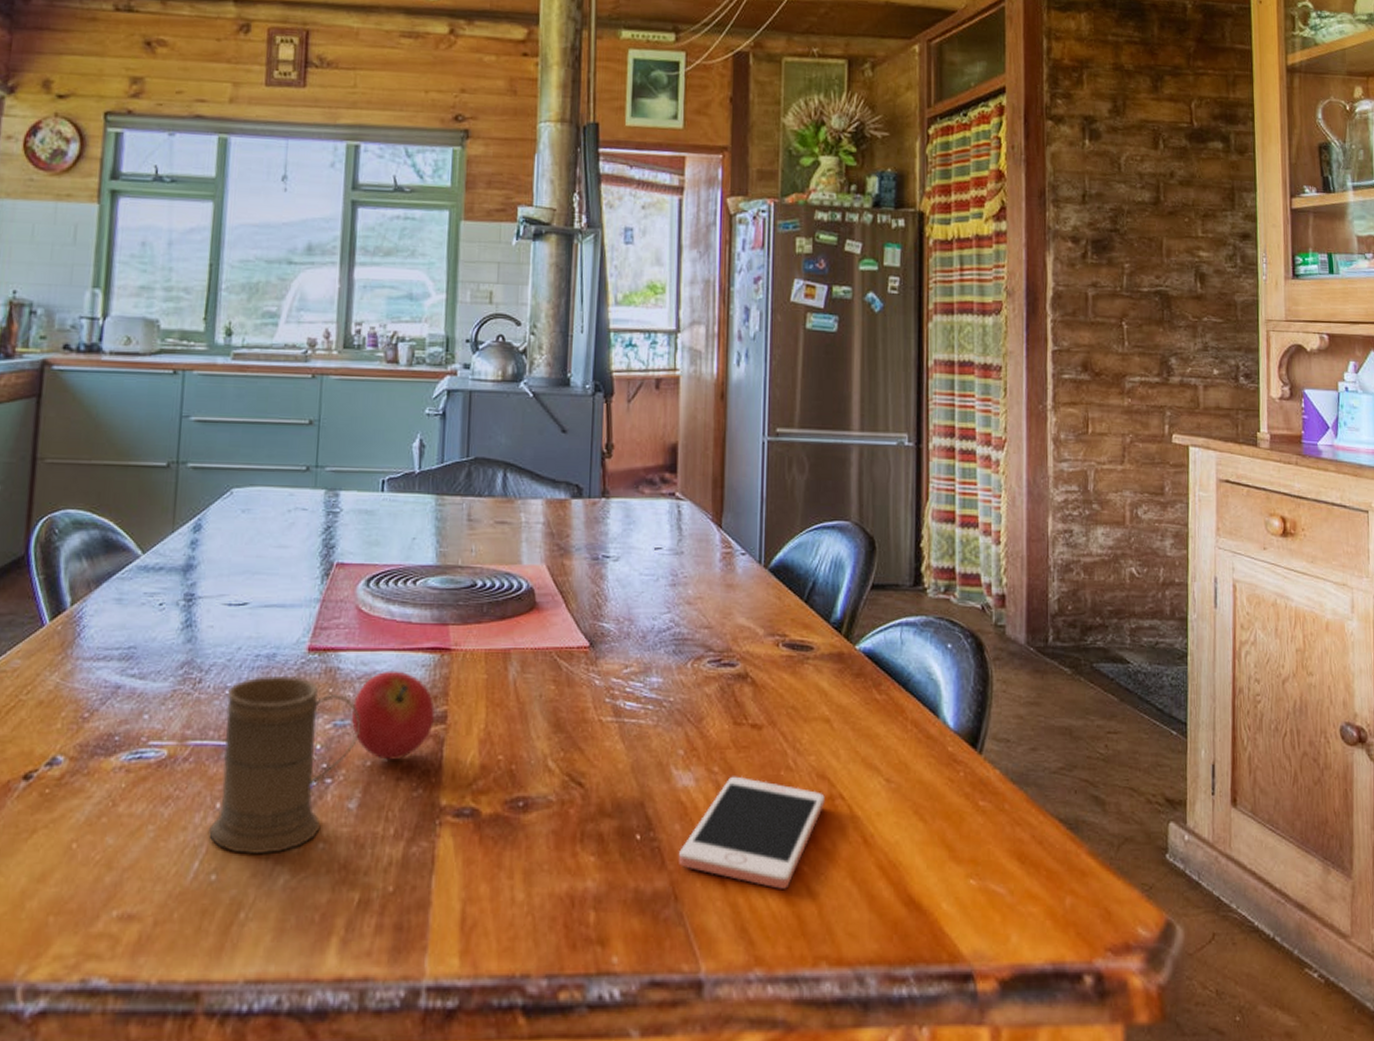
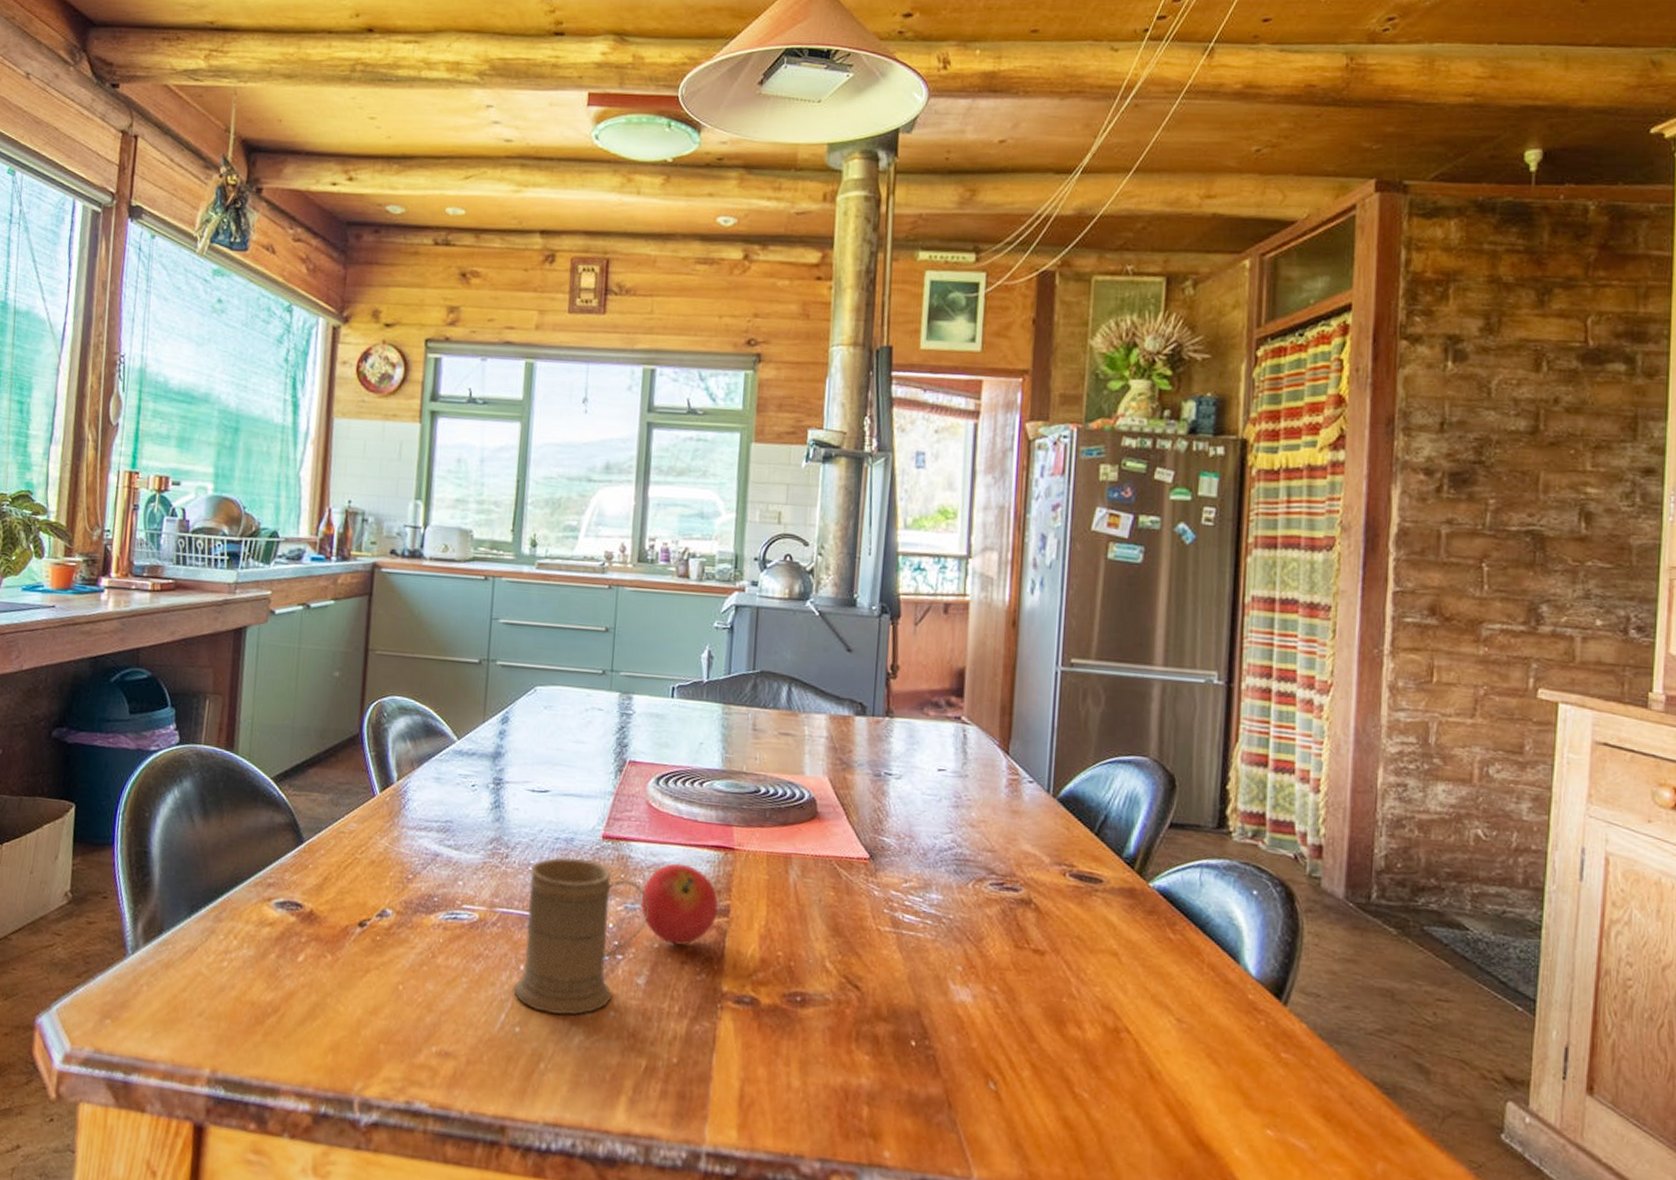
cell phone: present [679,776,826,889] -> none [954,997,1111,1112]

